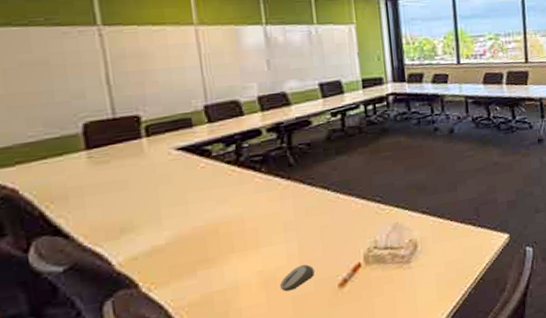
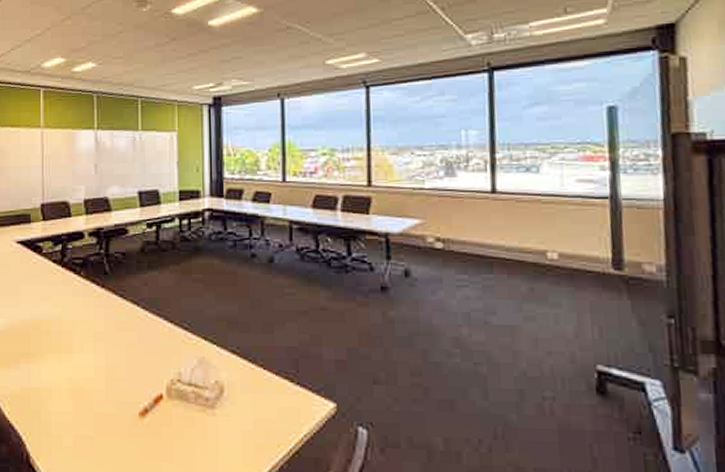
computer mouse: present [280,264,314,291] -> none [86,382,118,406]

